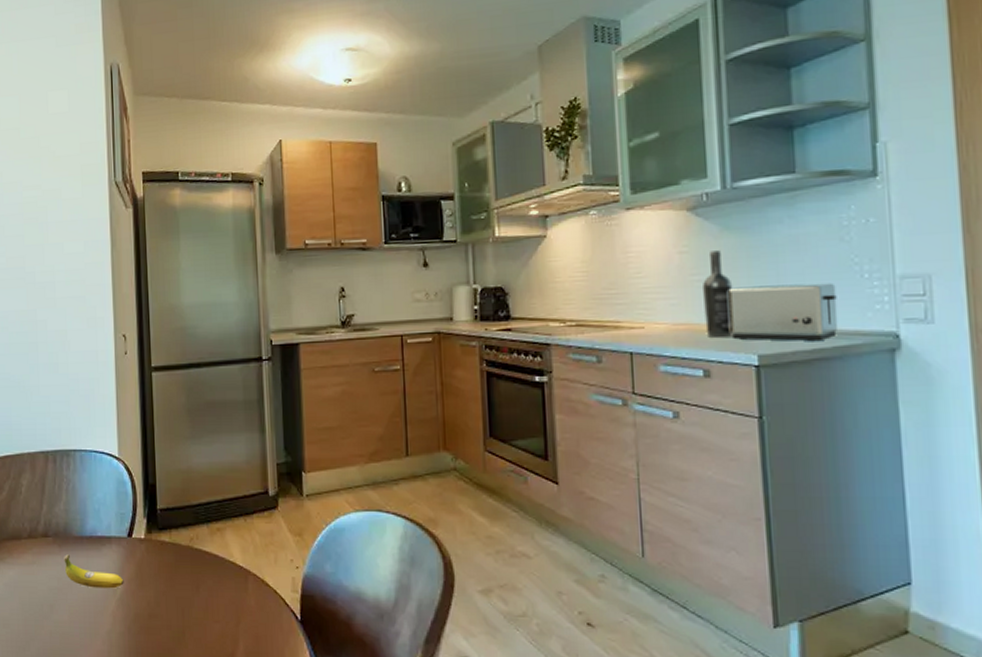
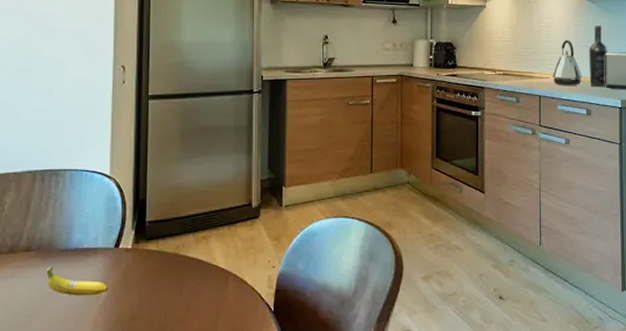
kettle: none [648,273,695,338] -> present [552,39,583,85]

